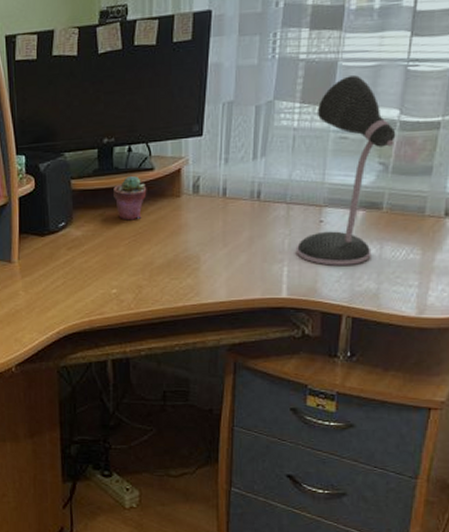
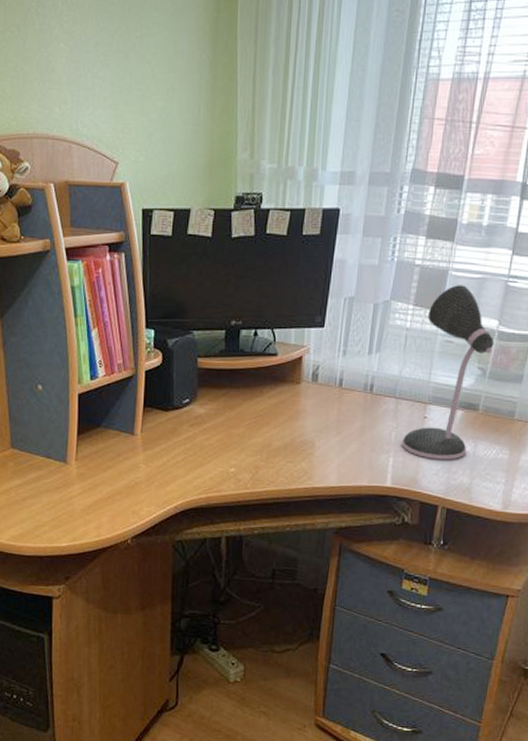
potted succulent: present [113,175,147,221] -> none [238,358,270,403]

